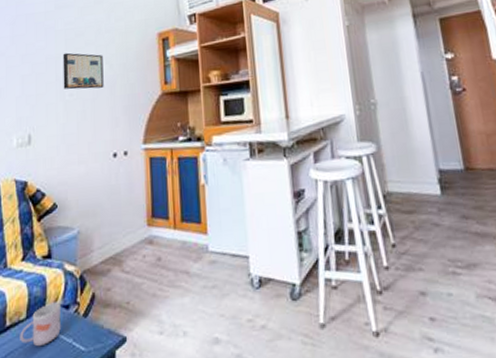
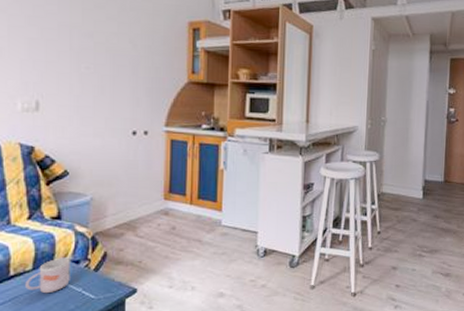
wall art: present [63,52,104,90] -> none [78,23,126,66]

